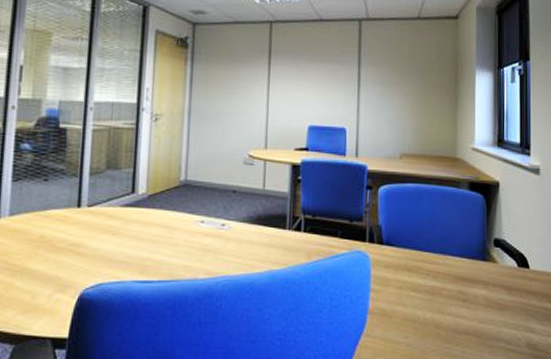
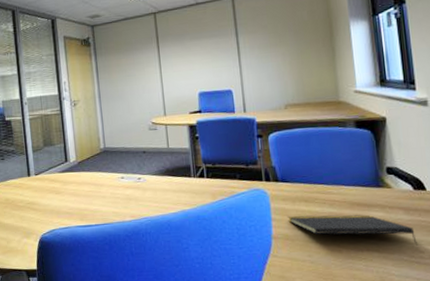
notepad: none [388,286,515,331] -> present [287,214,417,246]

